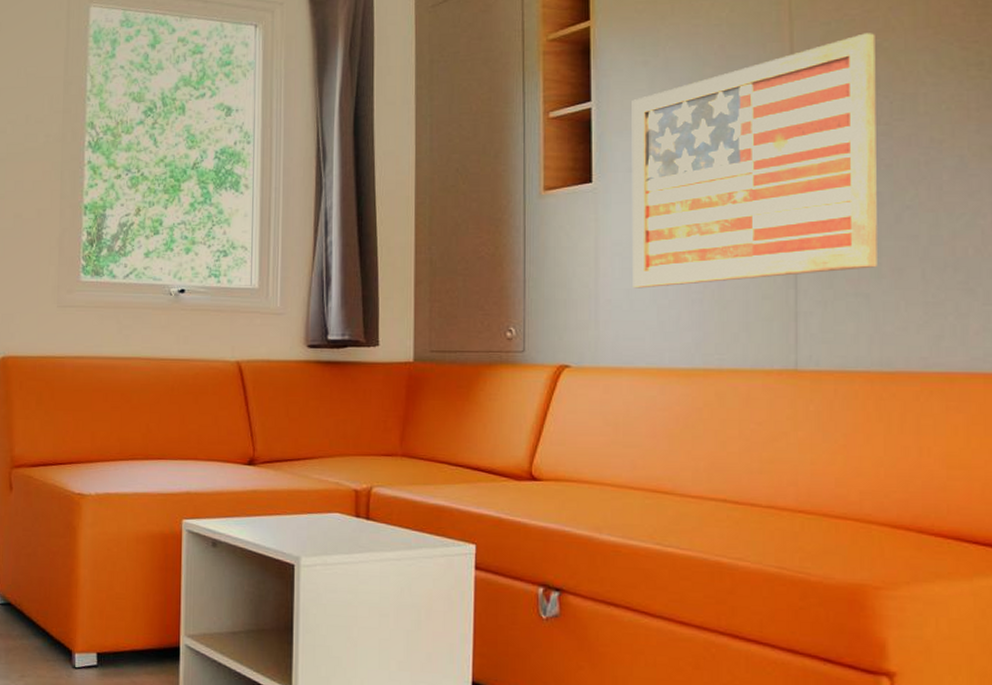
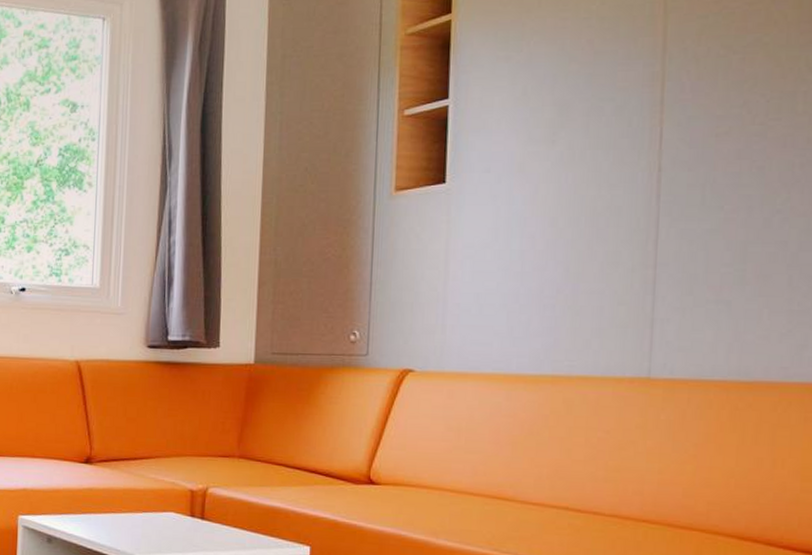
wall art: present [631,33,877,289] -> none [483,27,756,293]

